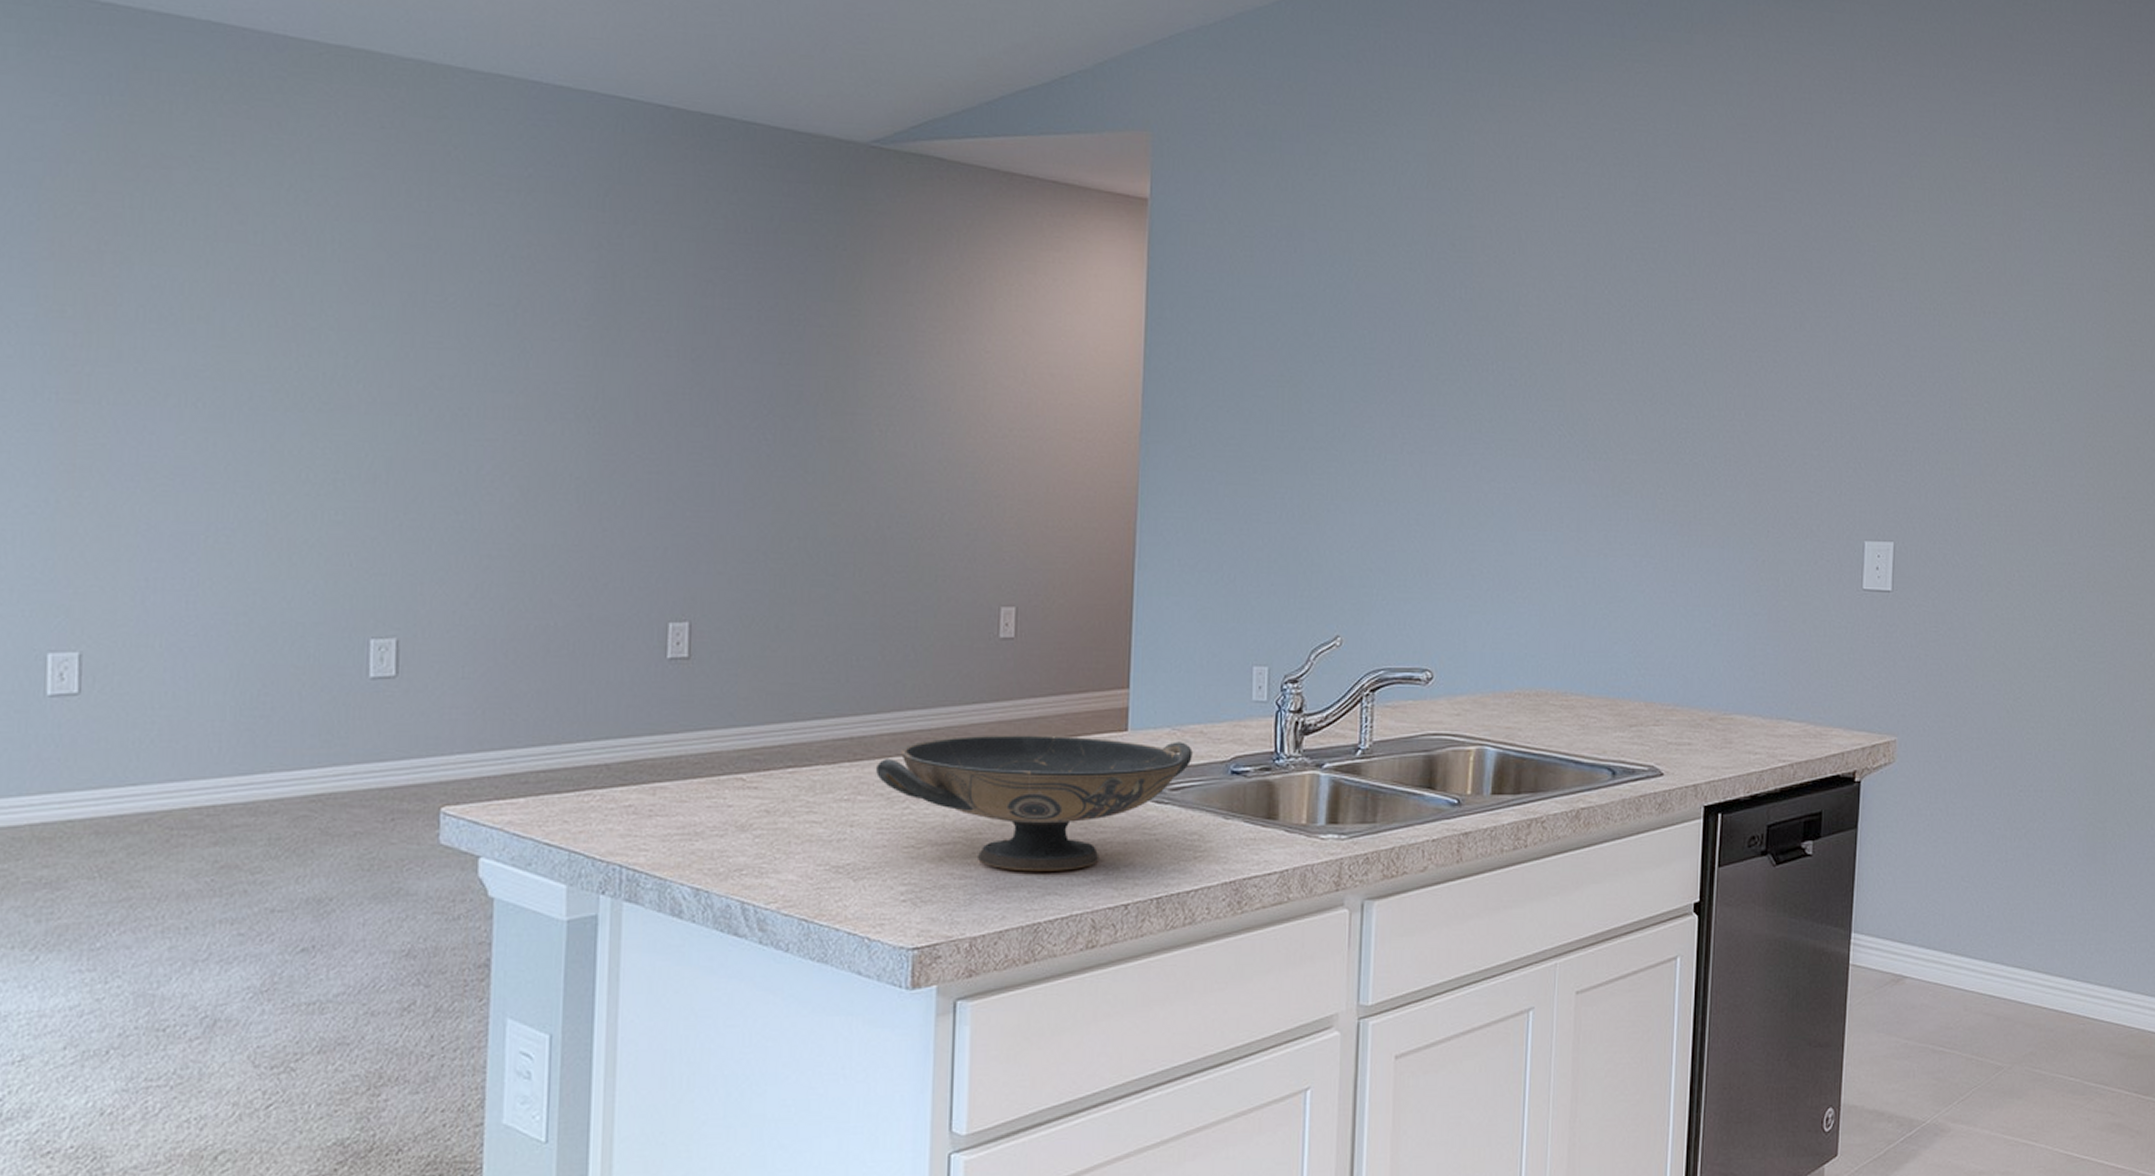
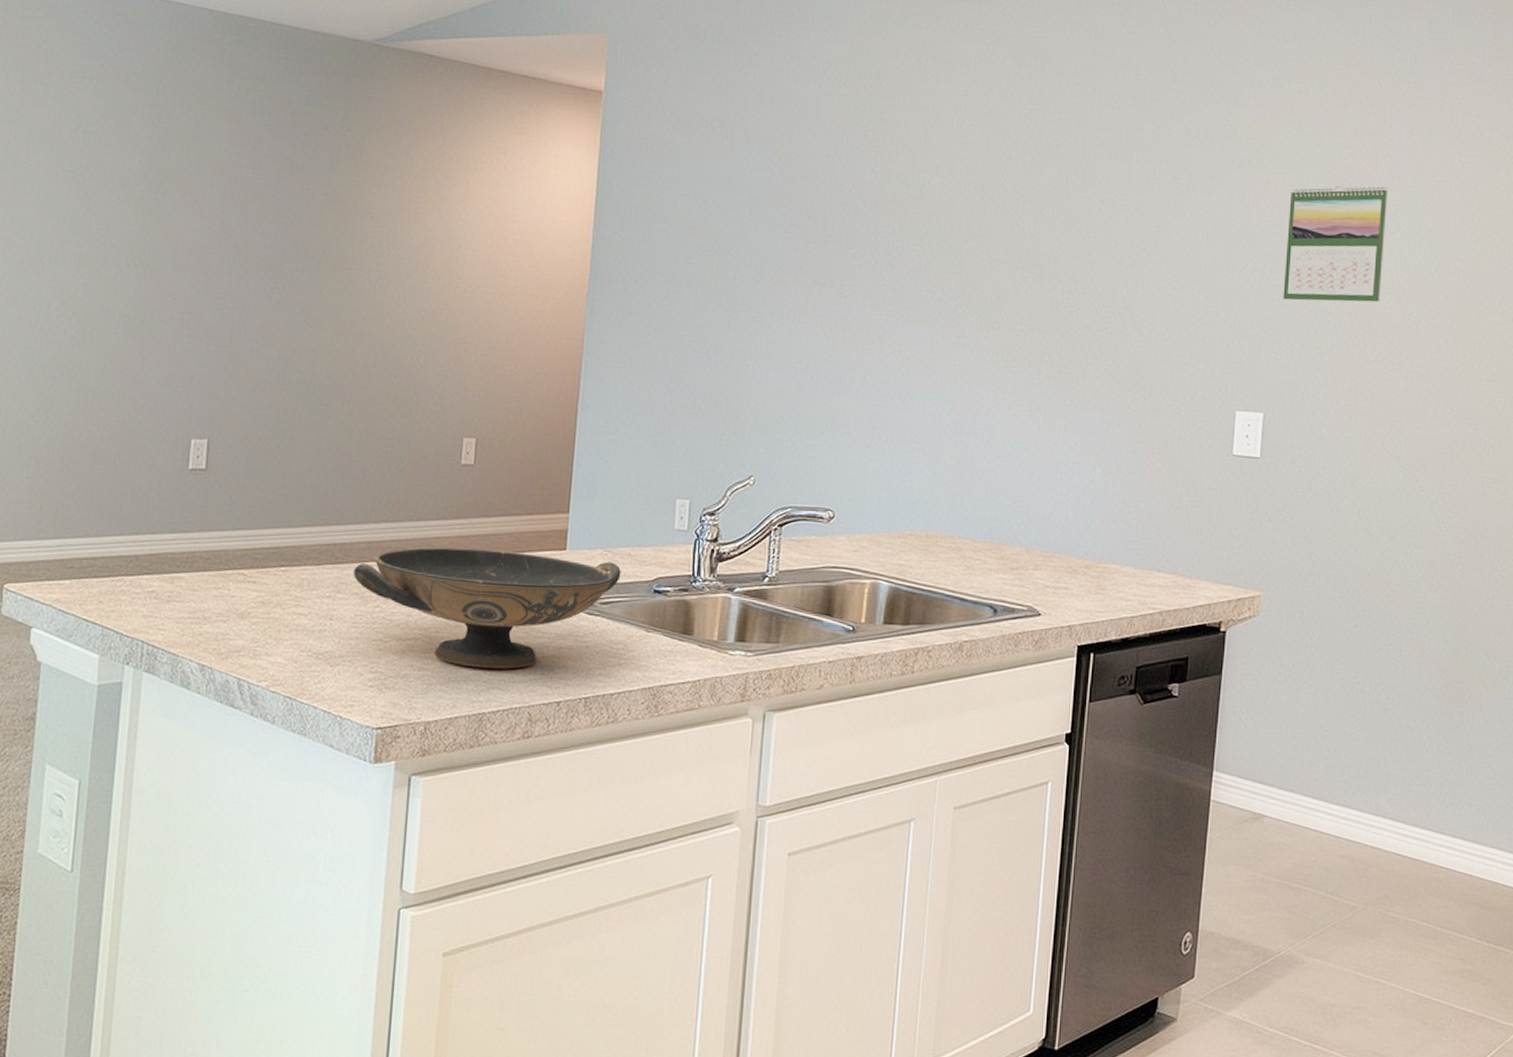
calendar: none [1911,291,2018,418] -> present [1283,186,1389,303]

